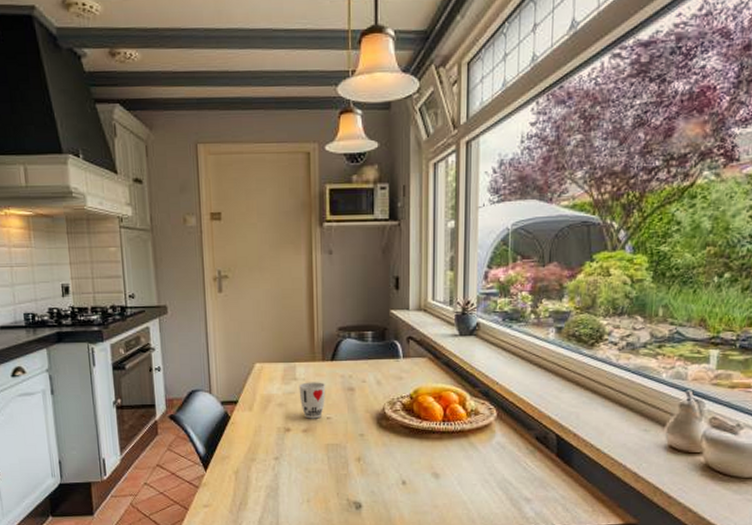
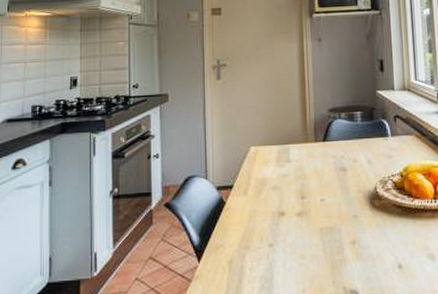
cup: present [299,382,326,419] -> none [292,163,319,201]

